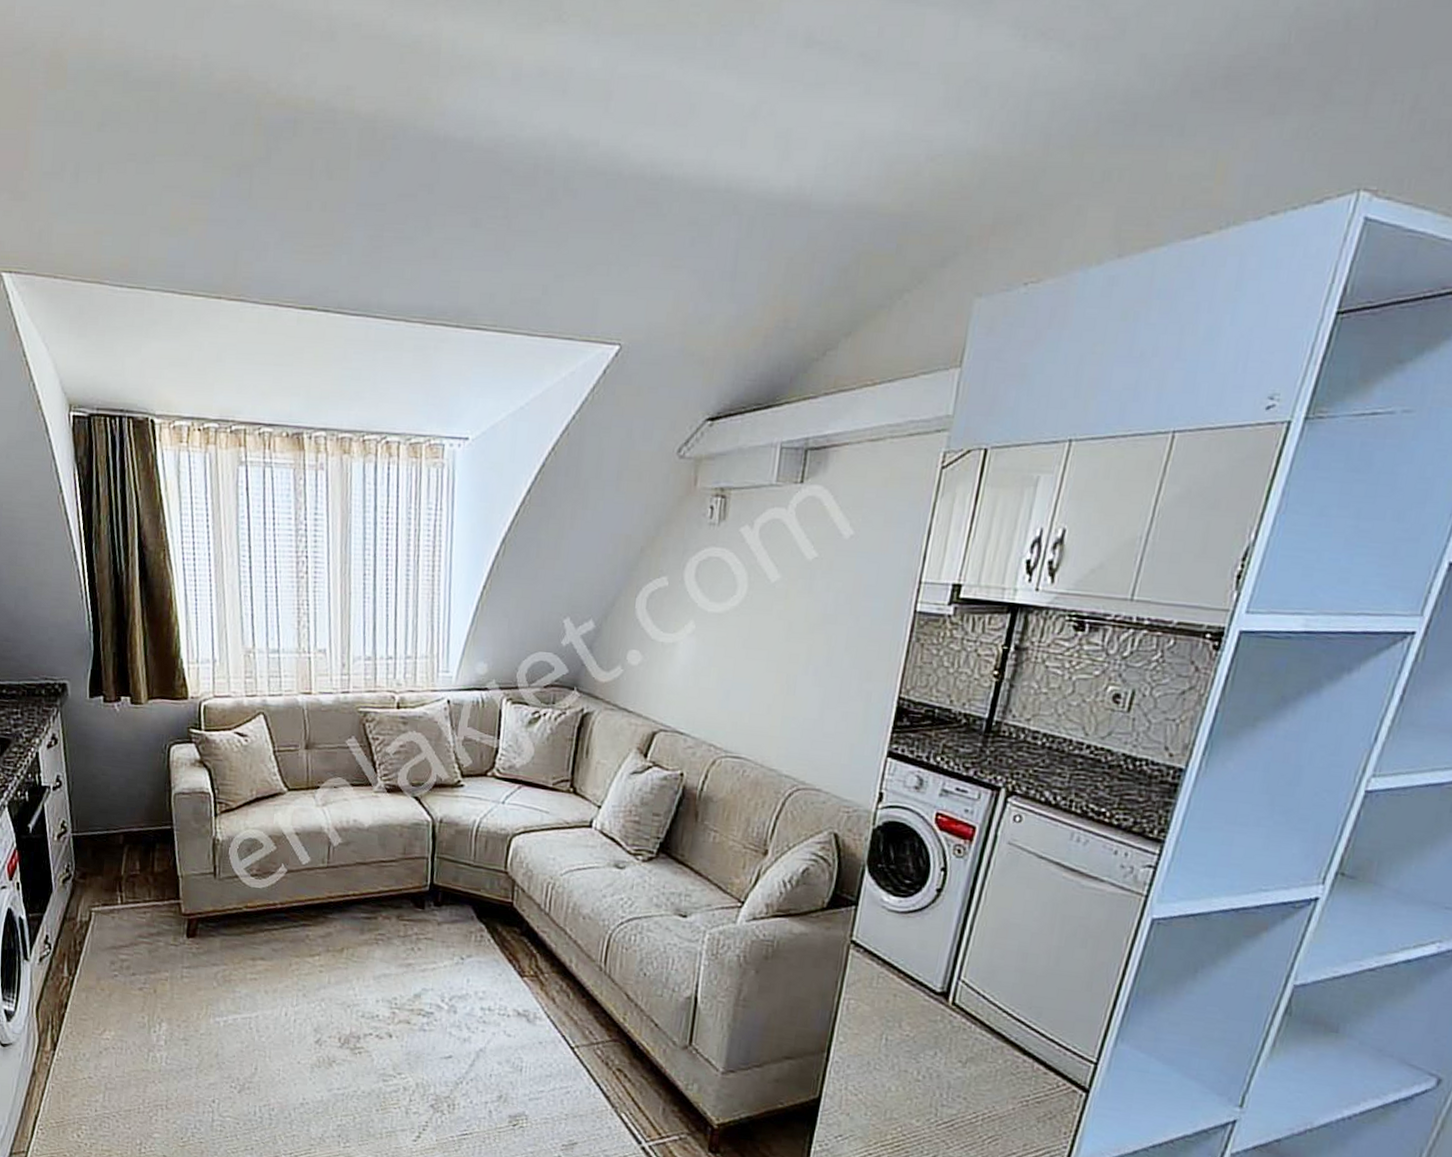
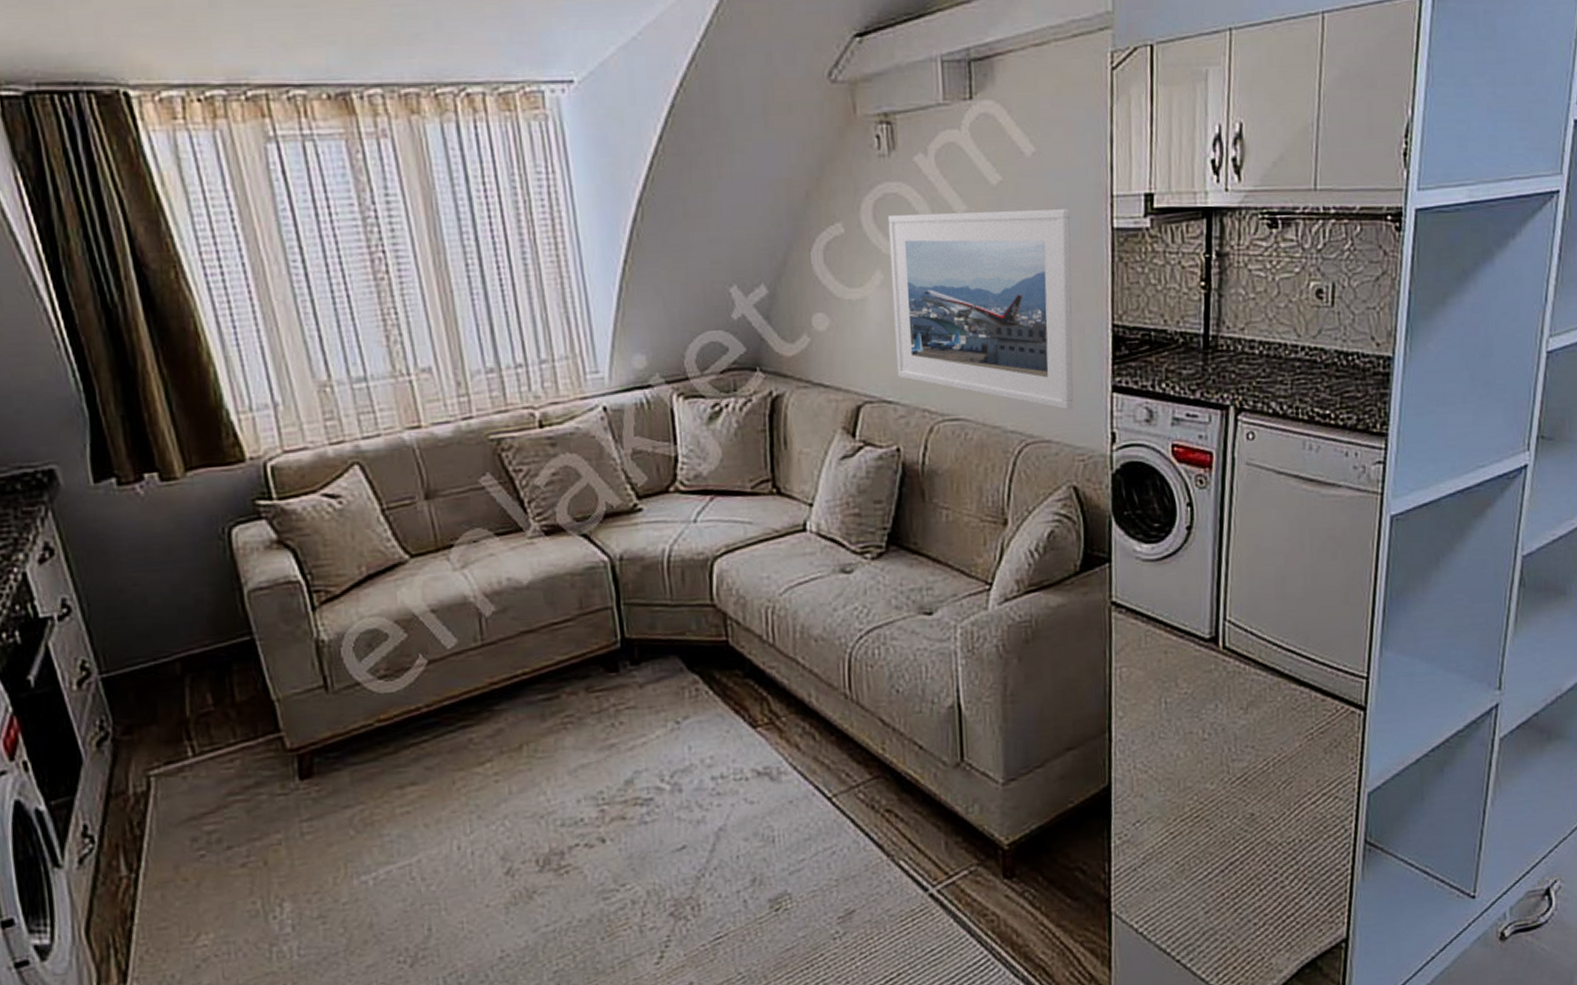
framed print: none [692,575,877,766] -> present [887,209,1074,410]

